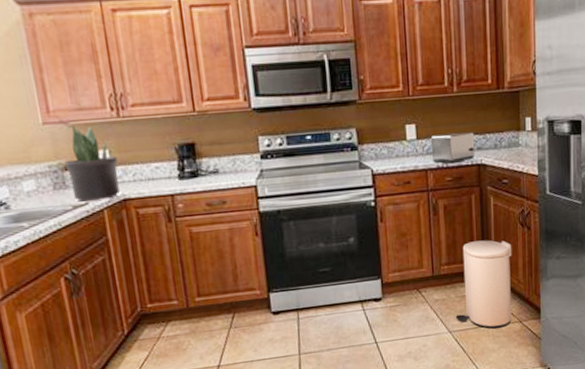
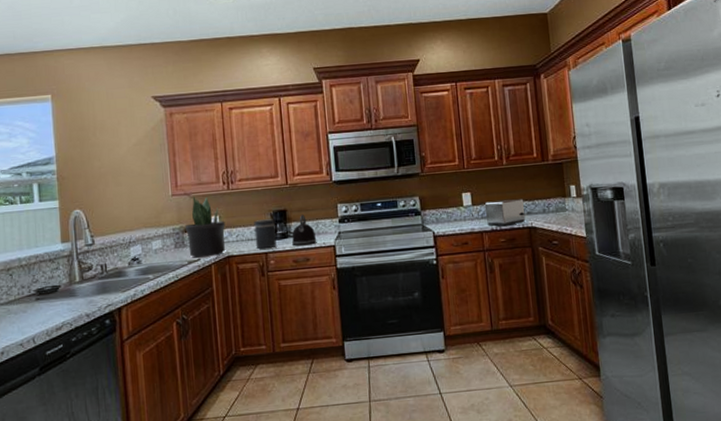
cylinder: none [154,154,185,191] -> present [254,219,277,250]
kettle: none [203,148,235,187] -> present [291,214,317,246]
pedal bin: present [455,240,512,329] -> none [515,297,571,385]

